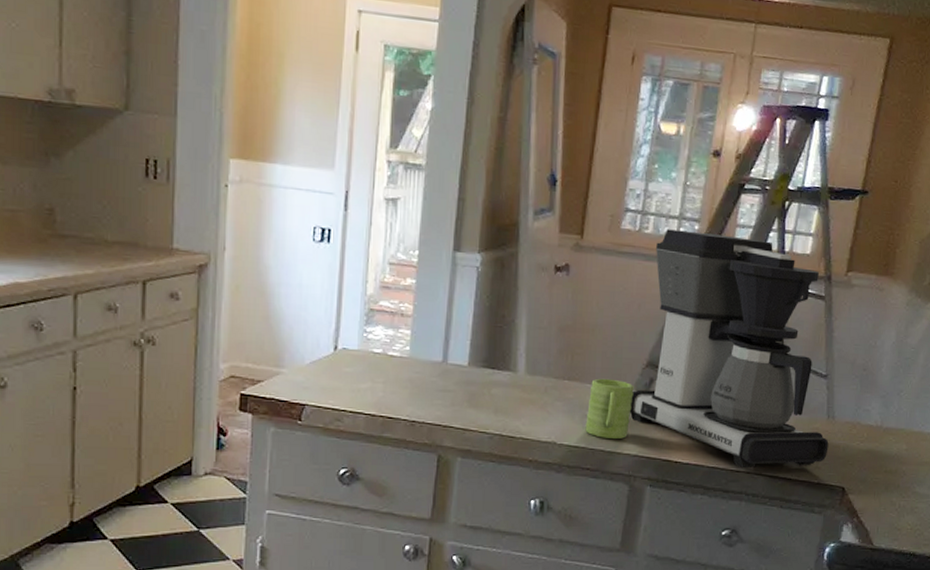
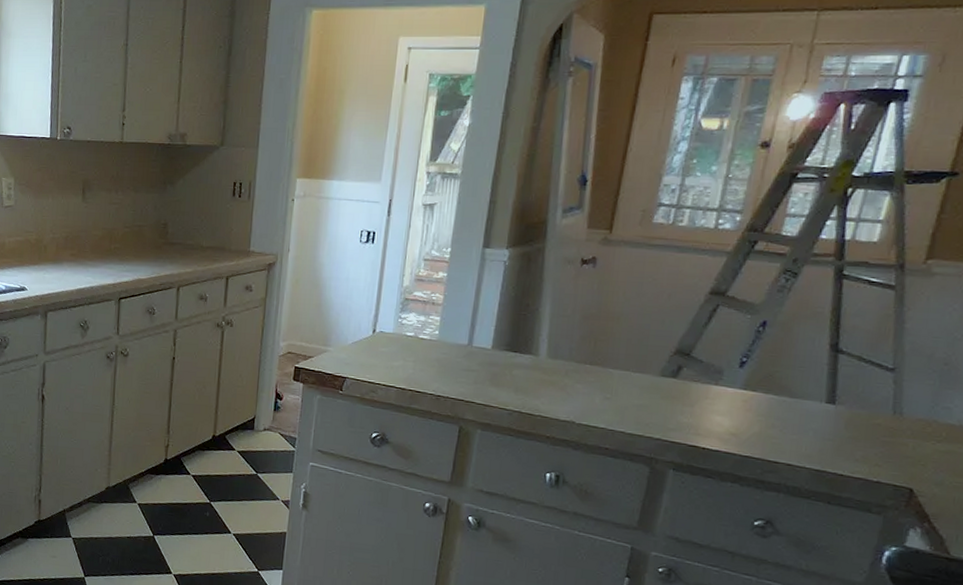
mug: present [585,378,634,440] -> none [605,364,660,423]
coffee maker: present [629,229,829,469] -> none [653,221,894,463]

